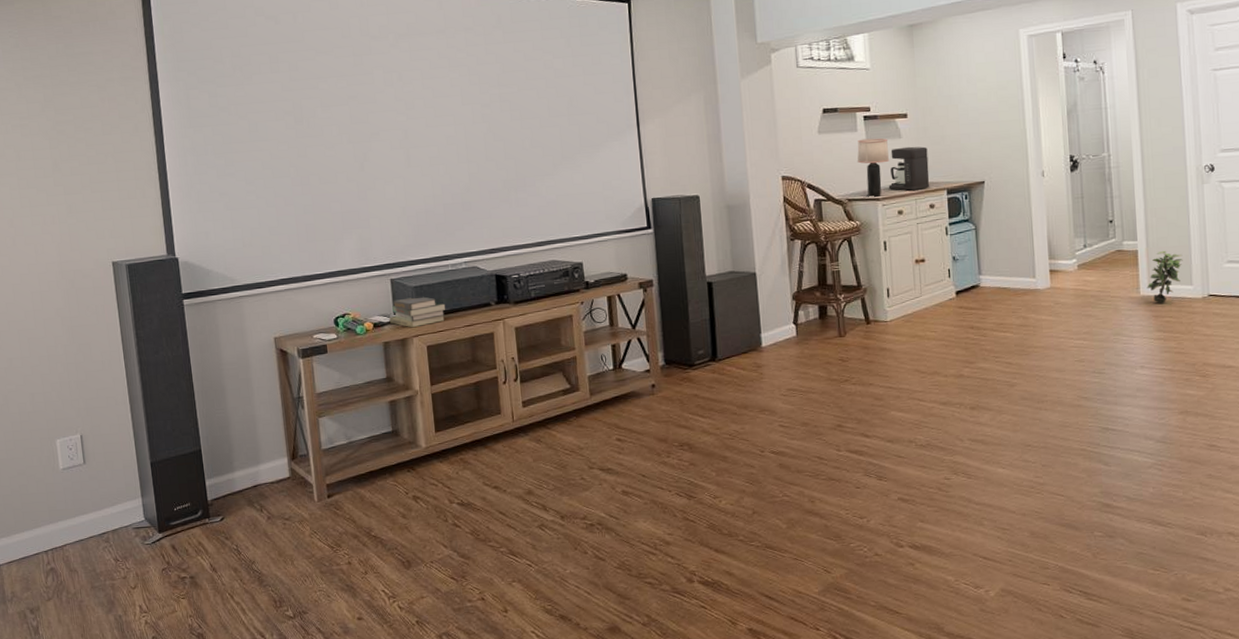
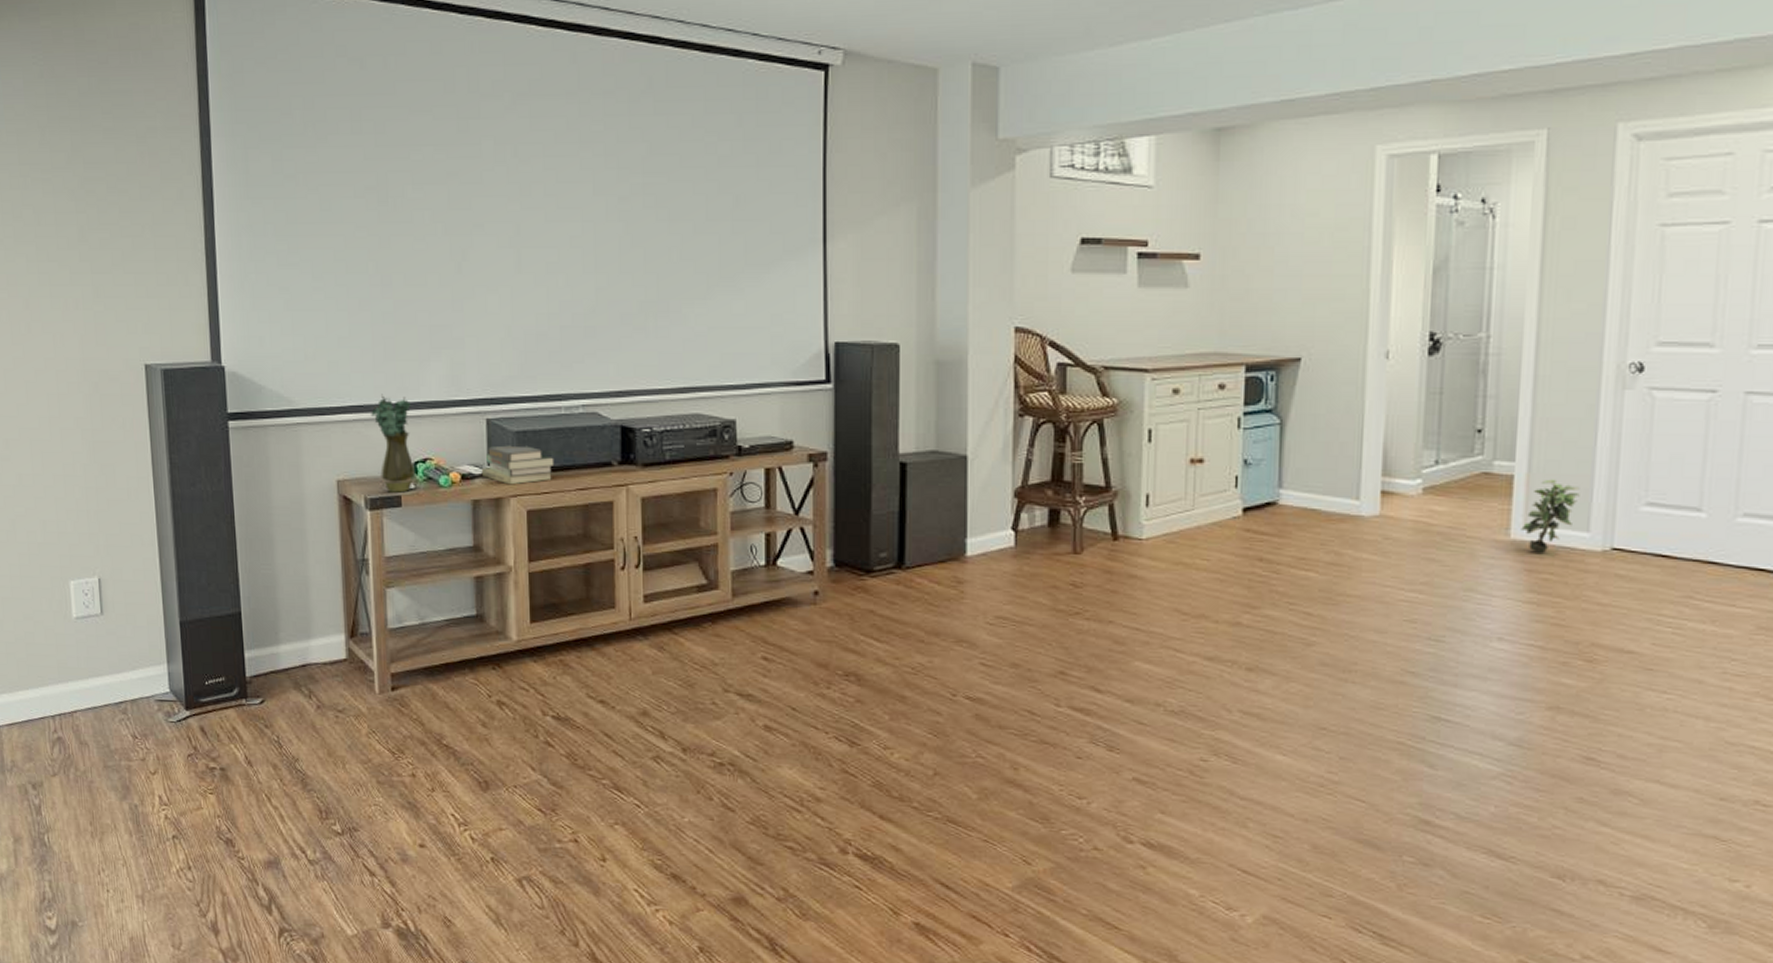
vase: none [298,267,337,343] -> present [371,394,415,493]
table lamp: present [857,138,890,197] -> none [1122,285,1169,367]
coffee maker: present [888,146,930,191] -> none [1162,300,1224,362]

